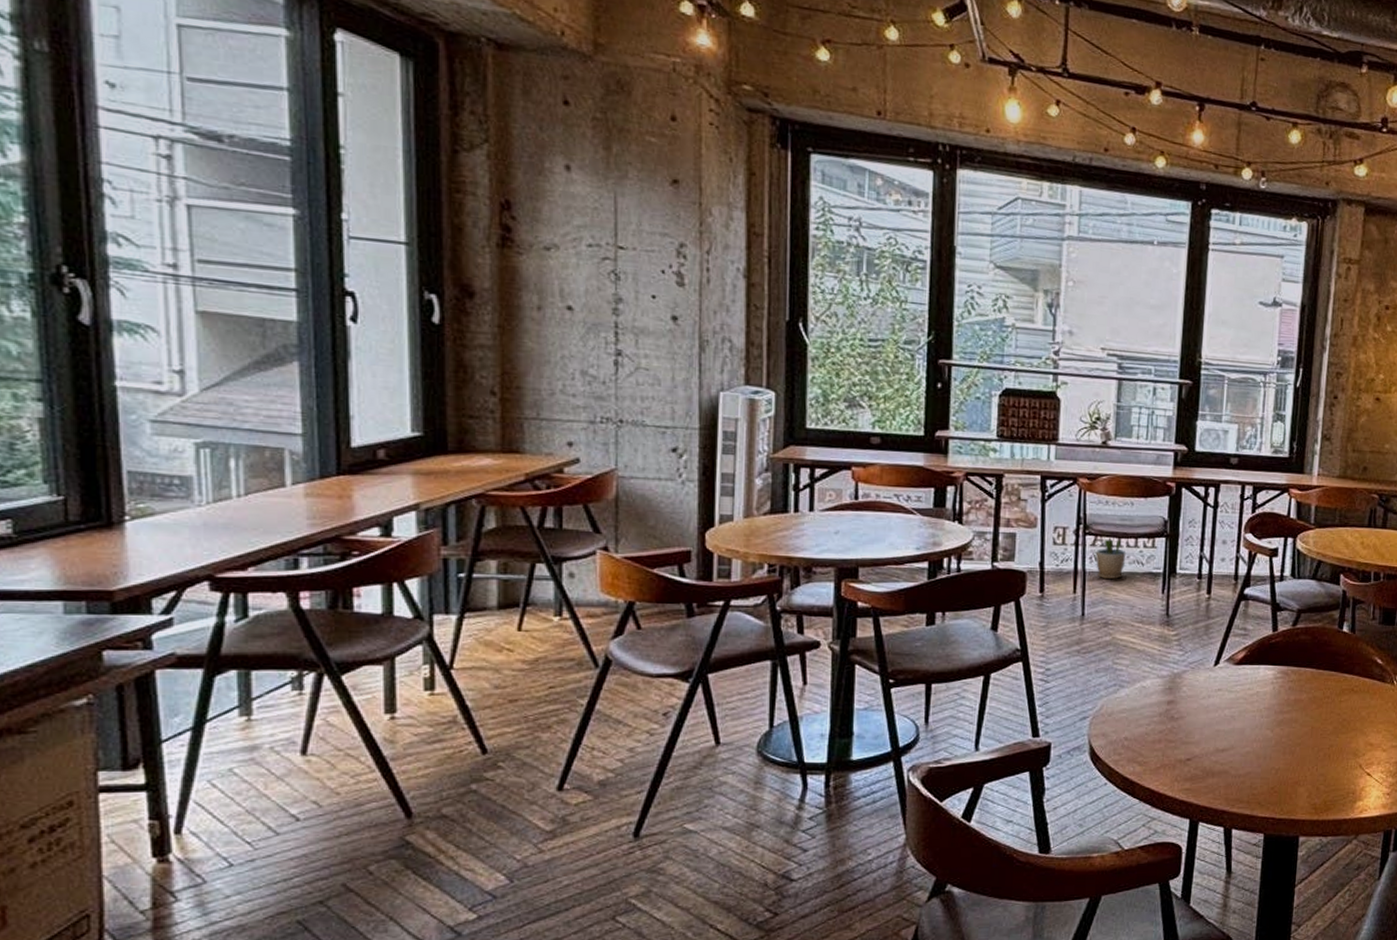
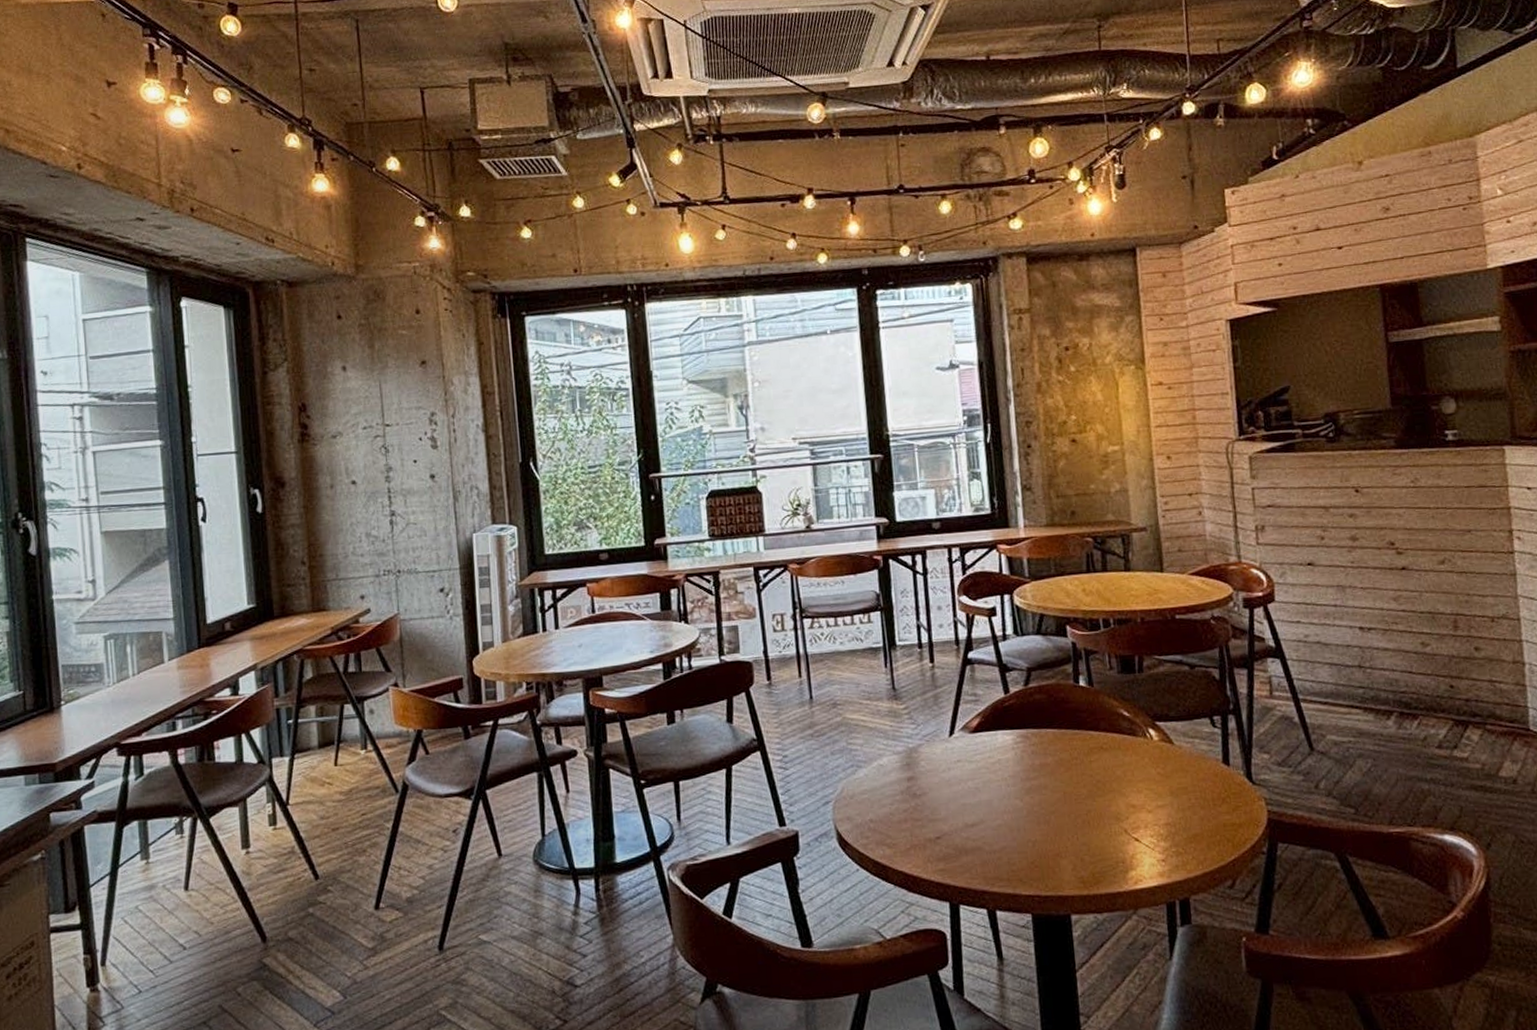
potted plant: present [1095,537,1125,580] -> none [814,618,844,660]

